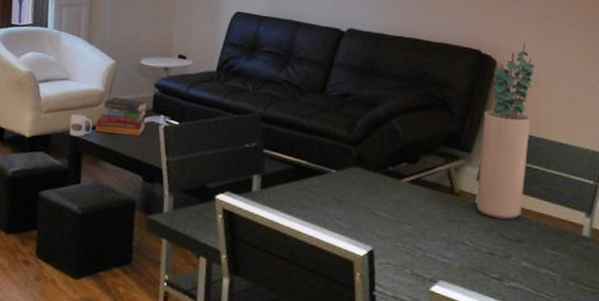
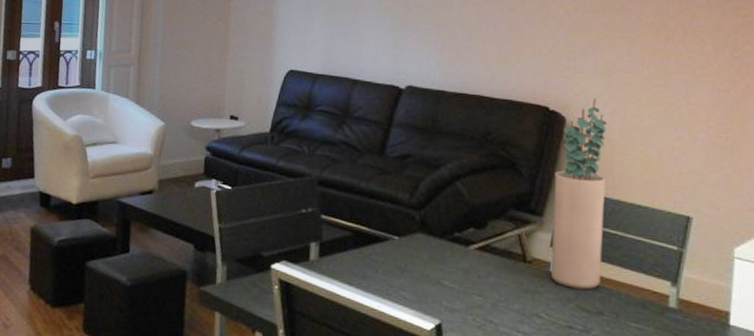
mug: present [68,114,93,137] -> none [117,179,142,203]
books: present [95,97,147,137] -> none [144,161,198,203]

